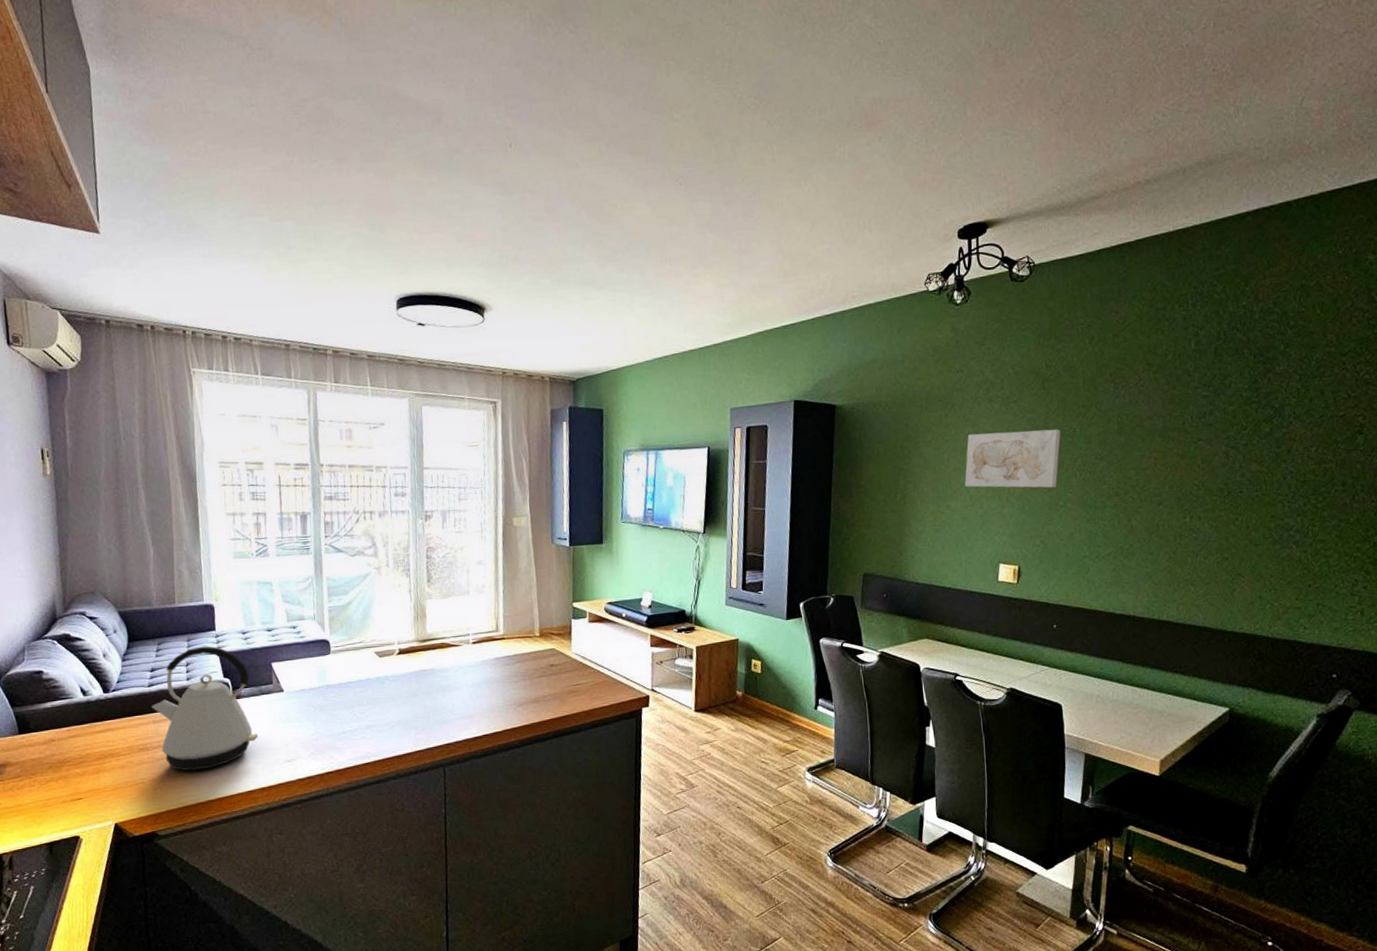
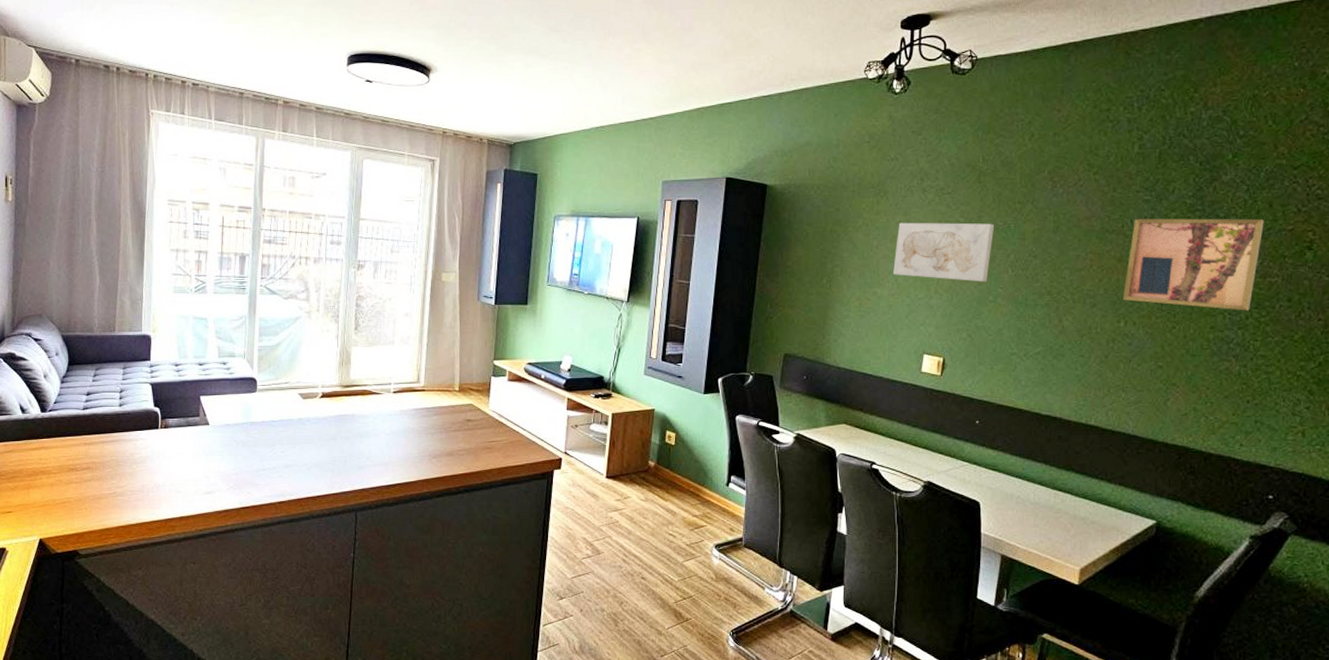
kettle: present [152,646,259,771] -> none [84,375,182,494]
wall art: none [1187,407,1317,498] -> present [1123,218,1264,311]

